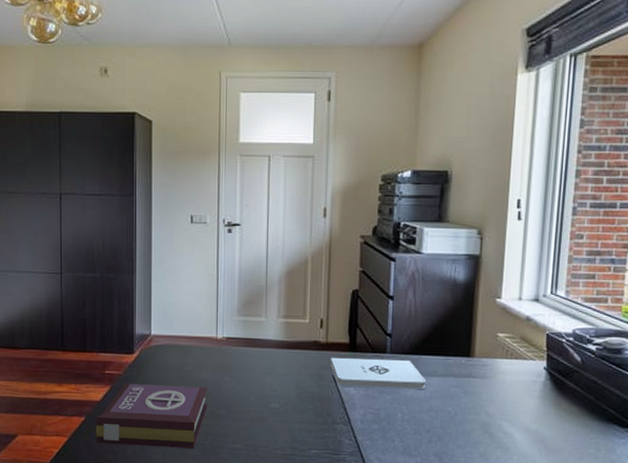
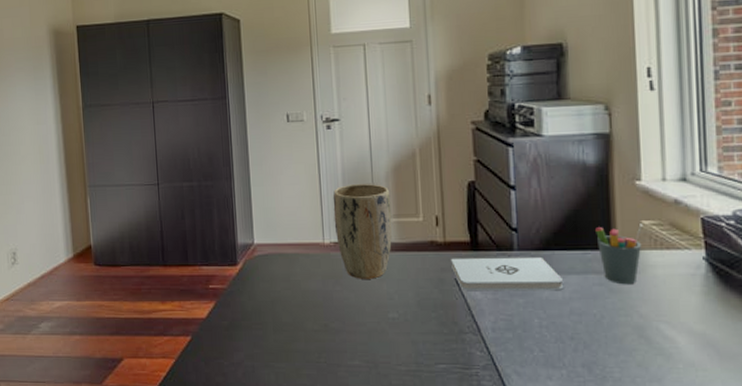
book: present [95,384,208,448] -> none [202,298,320,367]
plant pot: none [228,285,282,372] -> present [332,183,392,279]
pen holder: none [458,336,498,388] -> present [595,223,643,285]

